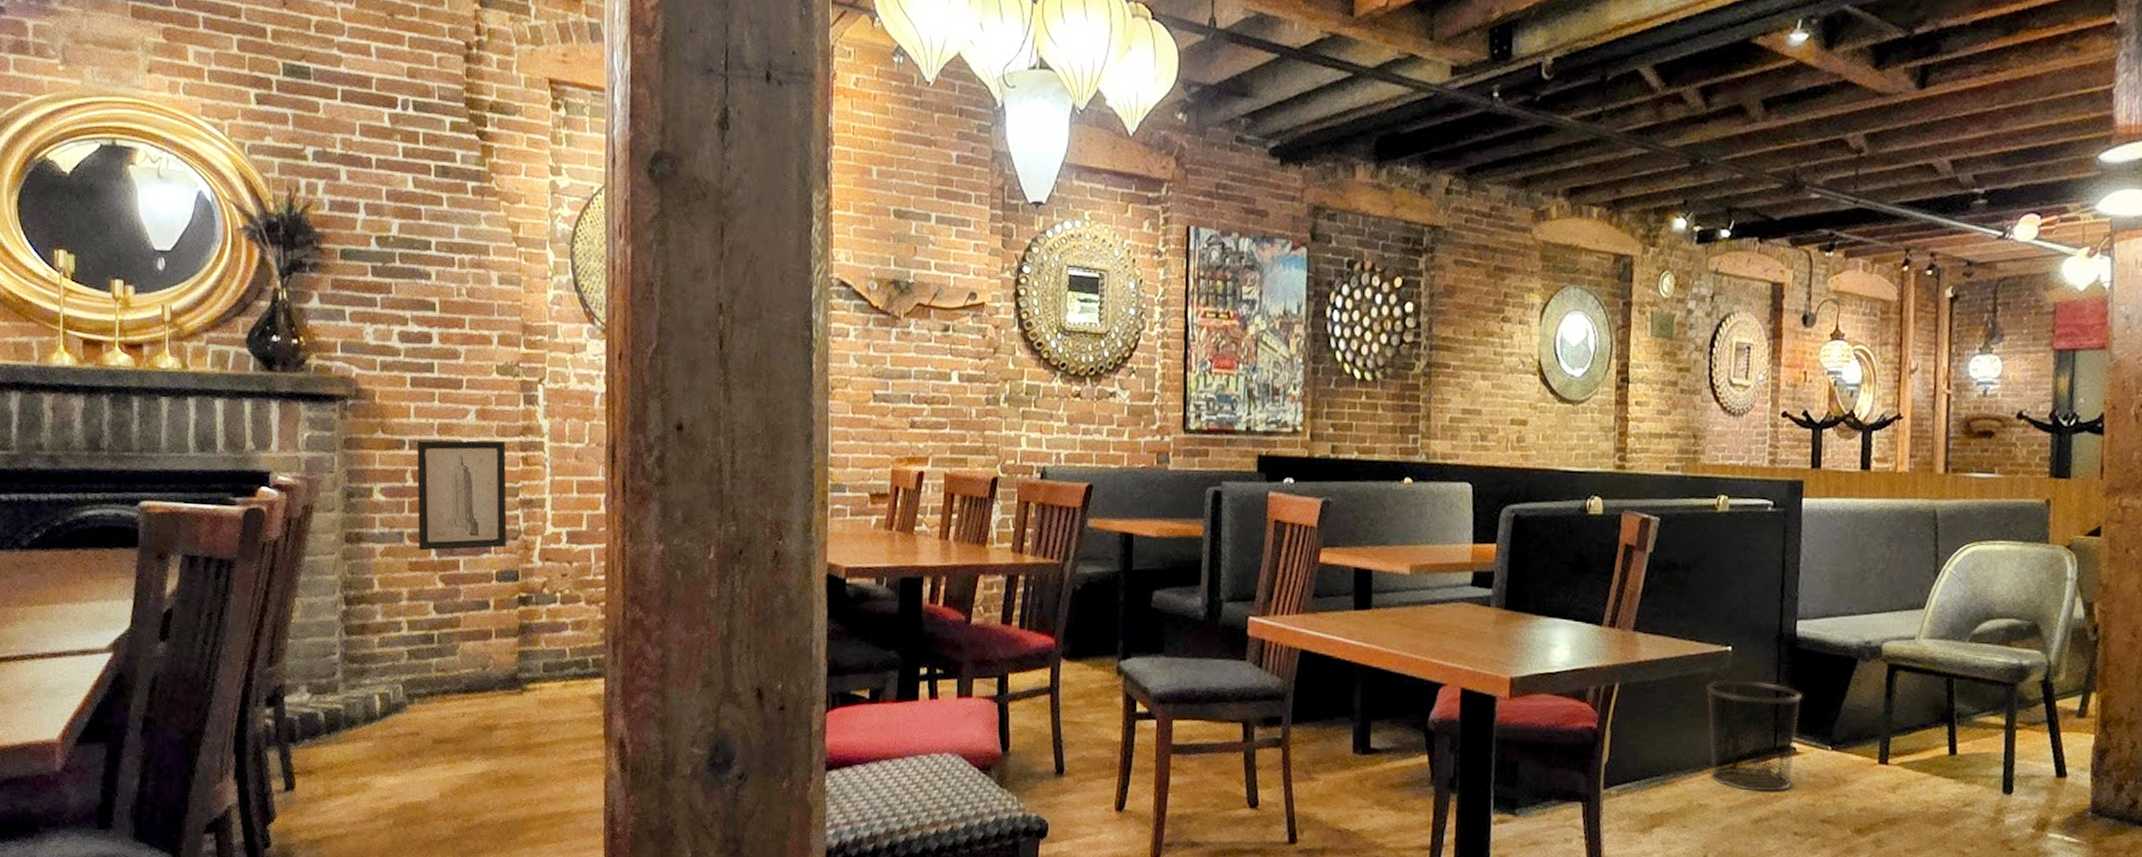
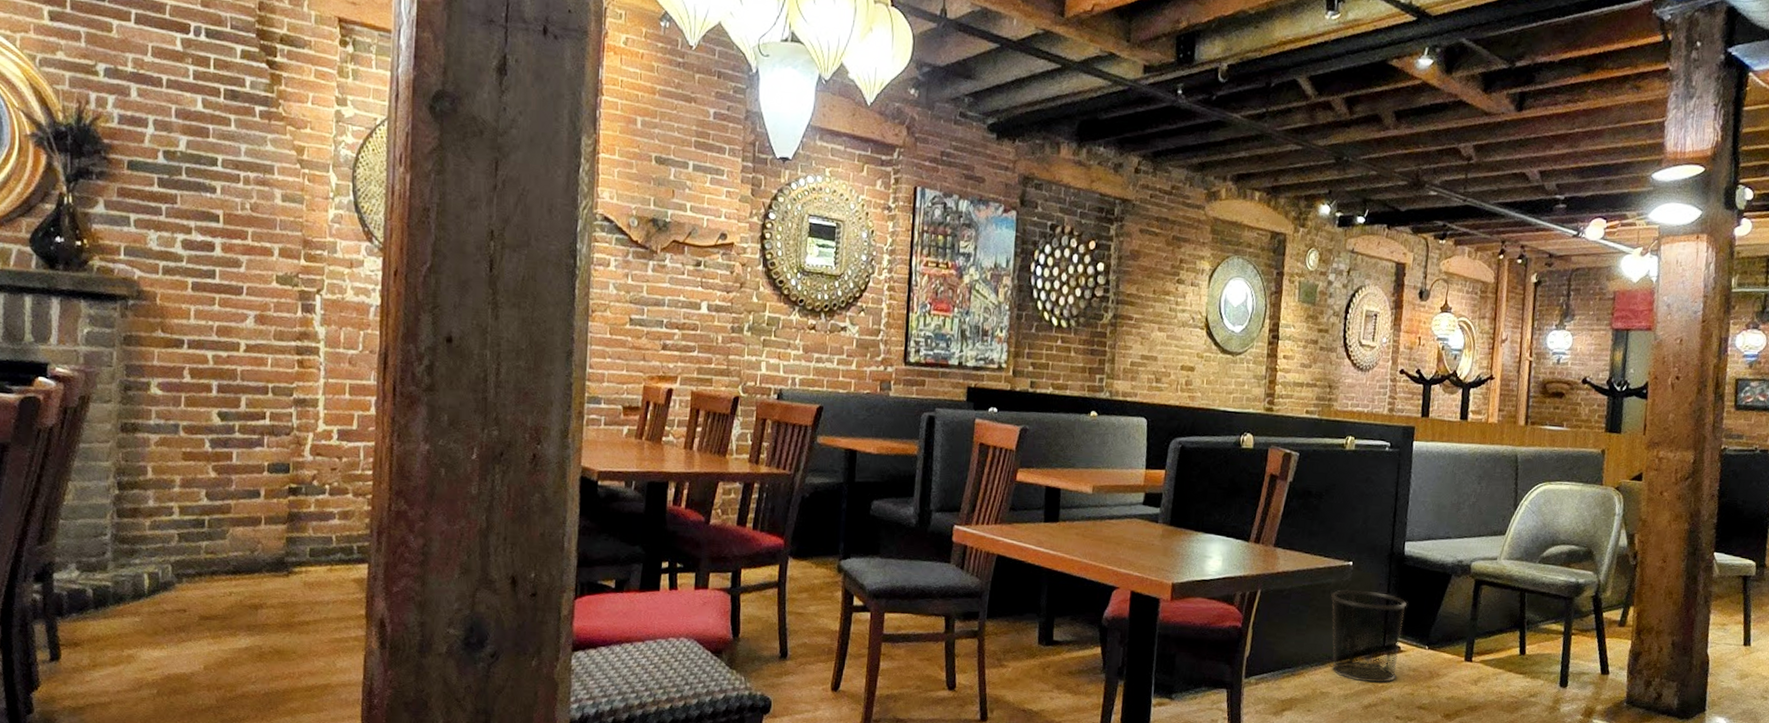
wall art: present [416,440,507,551] -> none [192,341,283,442]

